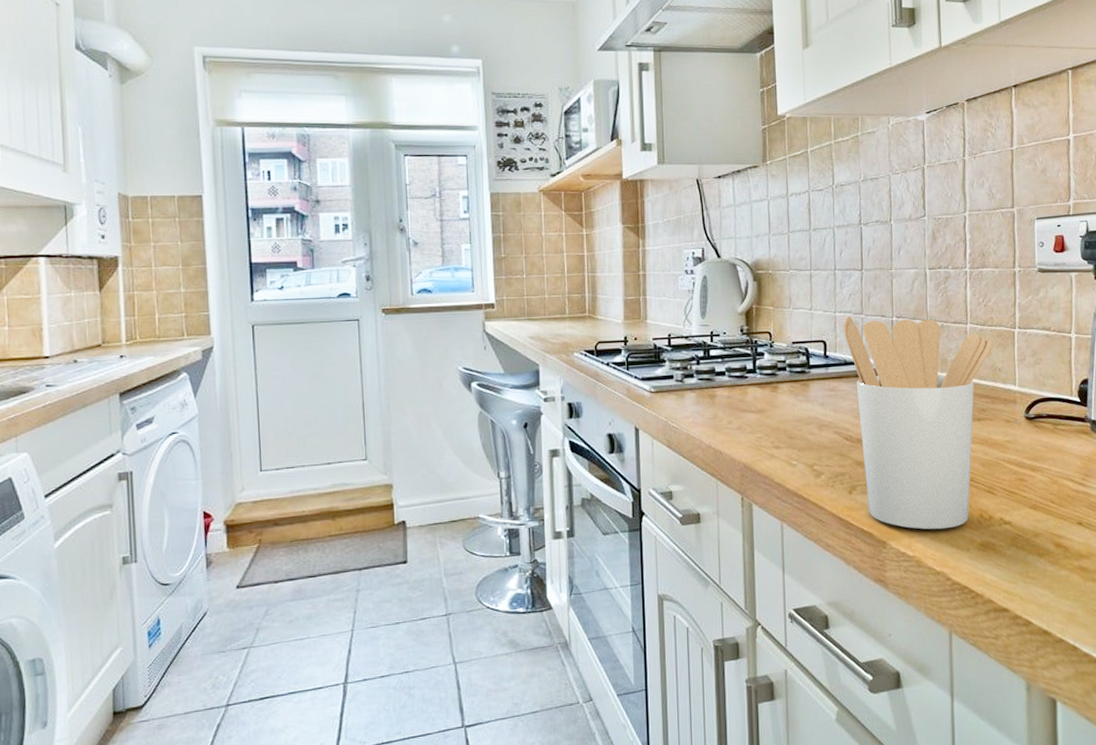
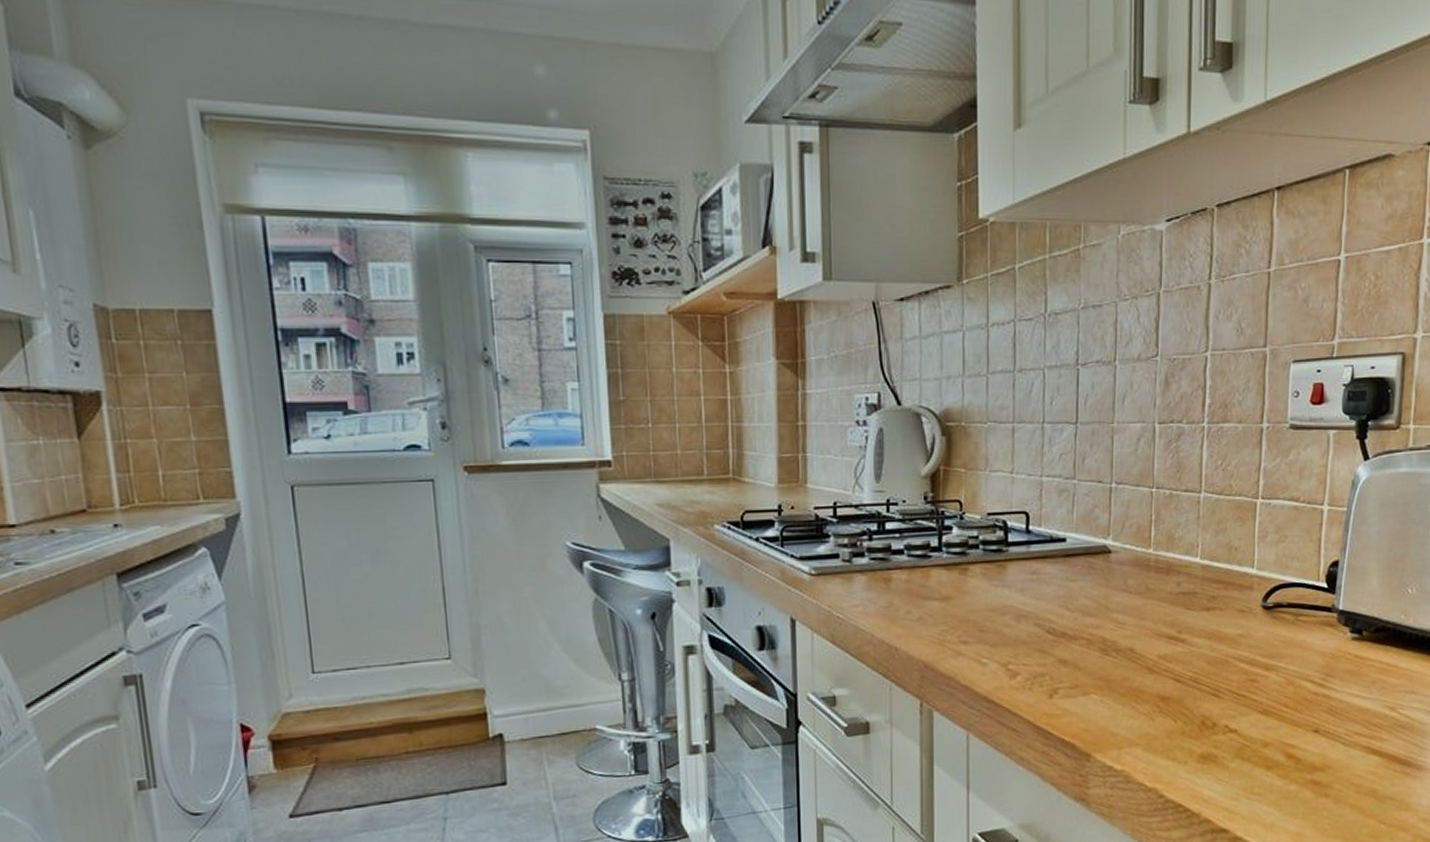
utensil holder: present [844,316,994,530] -> none [1051,481,1232,740]

